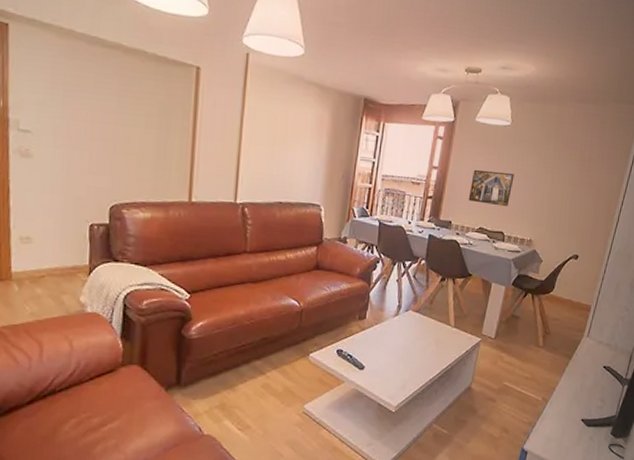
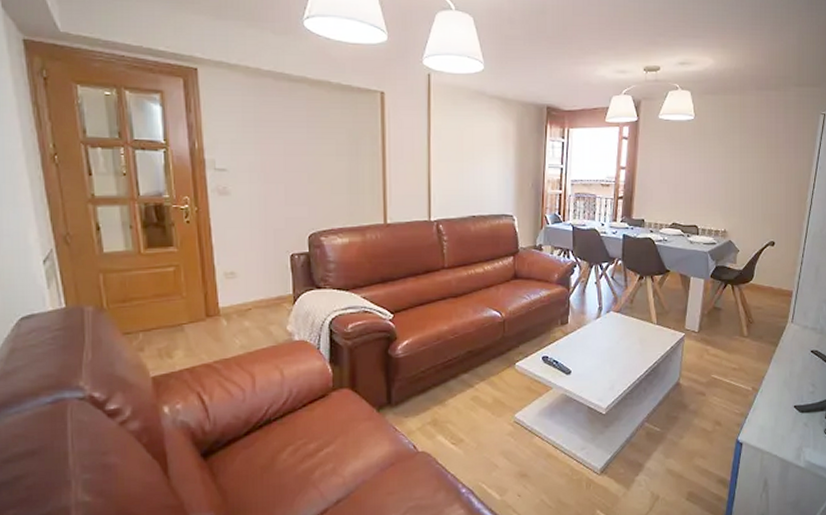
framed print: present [468,169,514,207] -> none [659,166,703,200]

